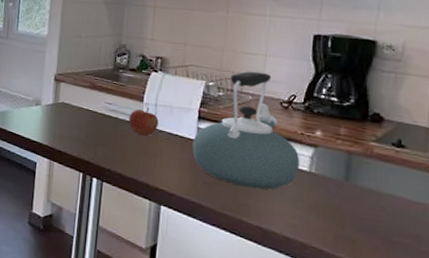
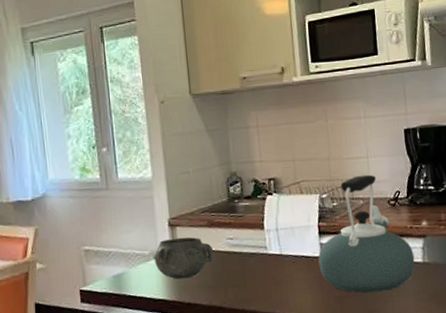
decorative bowl: none [36,91,91,130] -> present [154,237,214,280]
apple: present [128,107,159,136] -> none [253,234,283,265]

